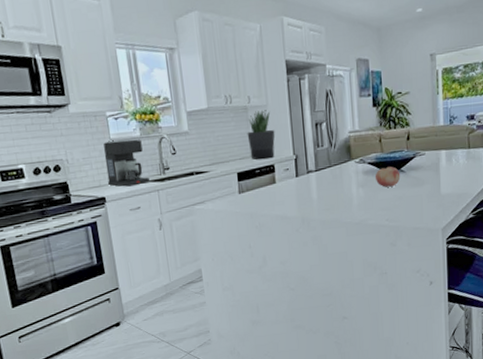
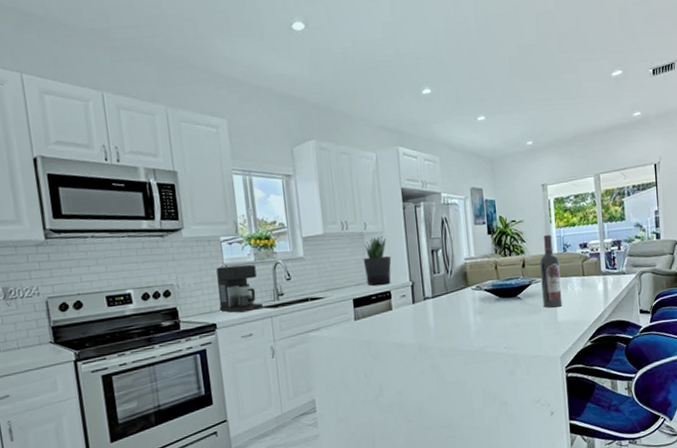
fruit: present [375,166,401,188] -> none [491,293,517,315]
wine bottle: none [425,107,446,181] -> present [539,235,563,308]

